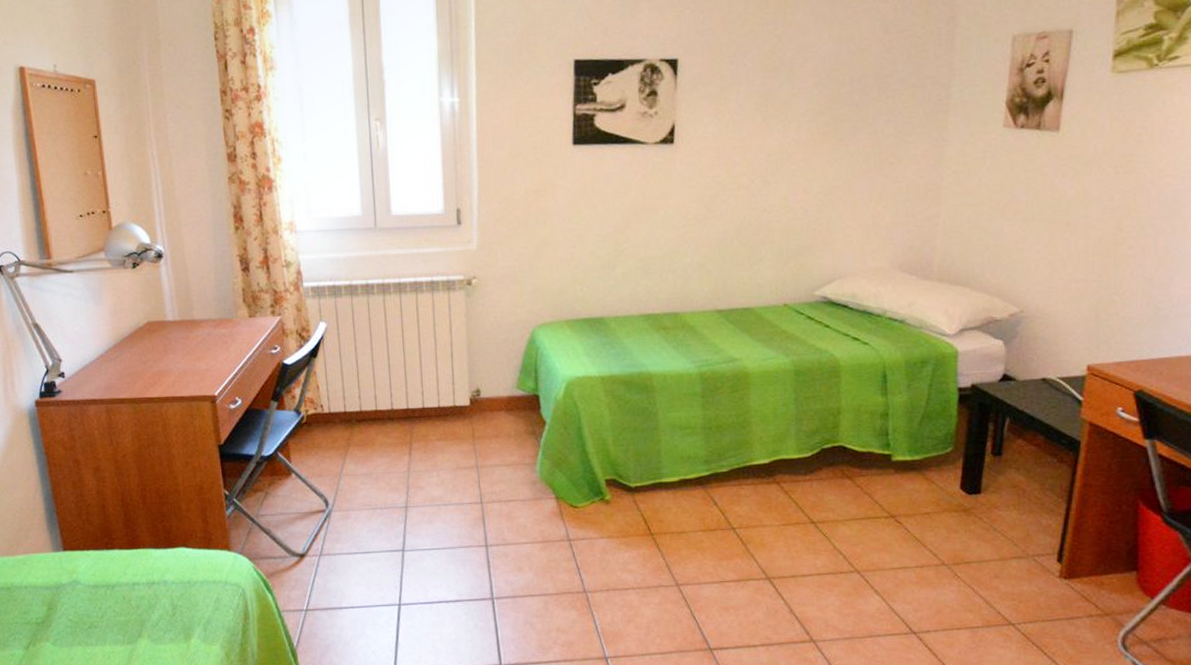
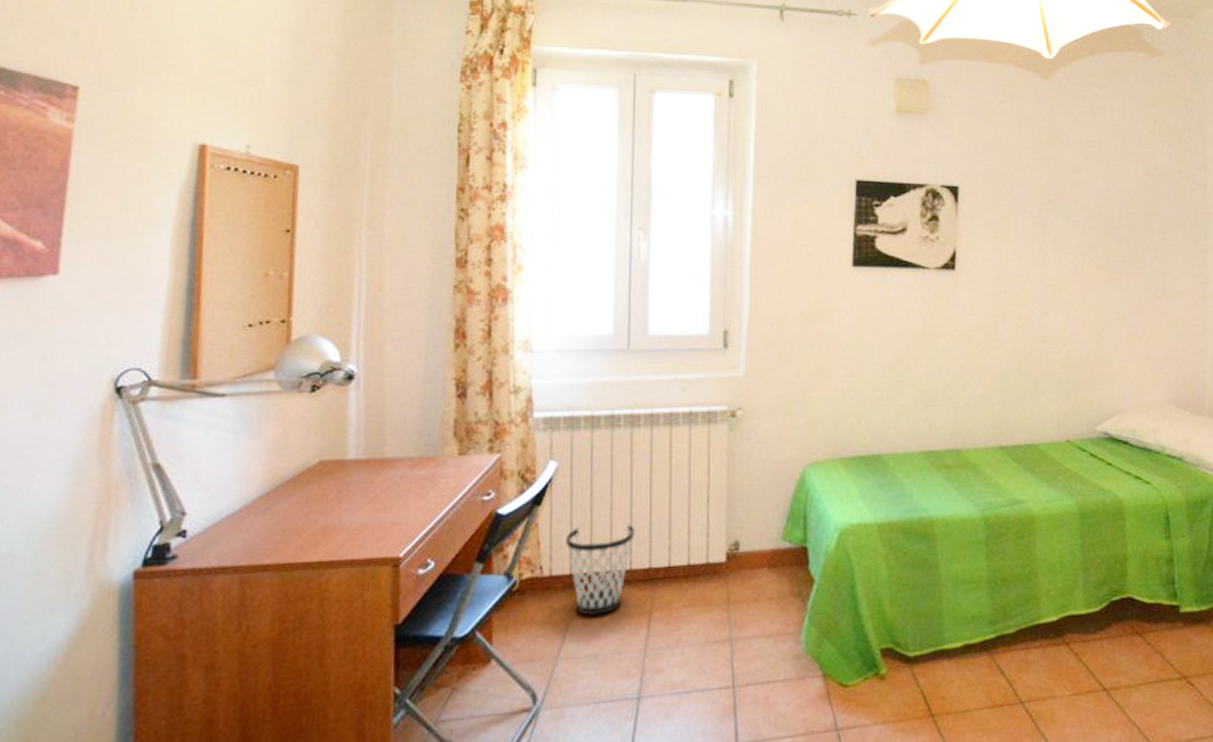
wastebasket: none [339,373,393,445] -> present [566,523,635,617]

